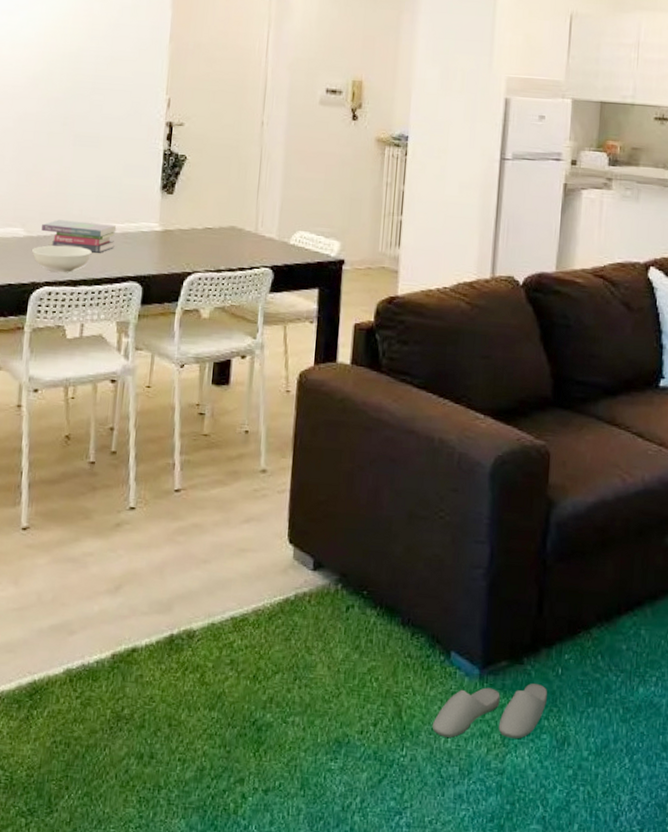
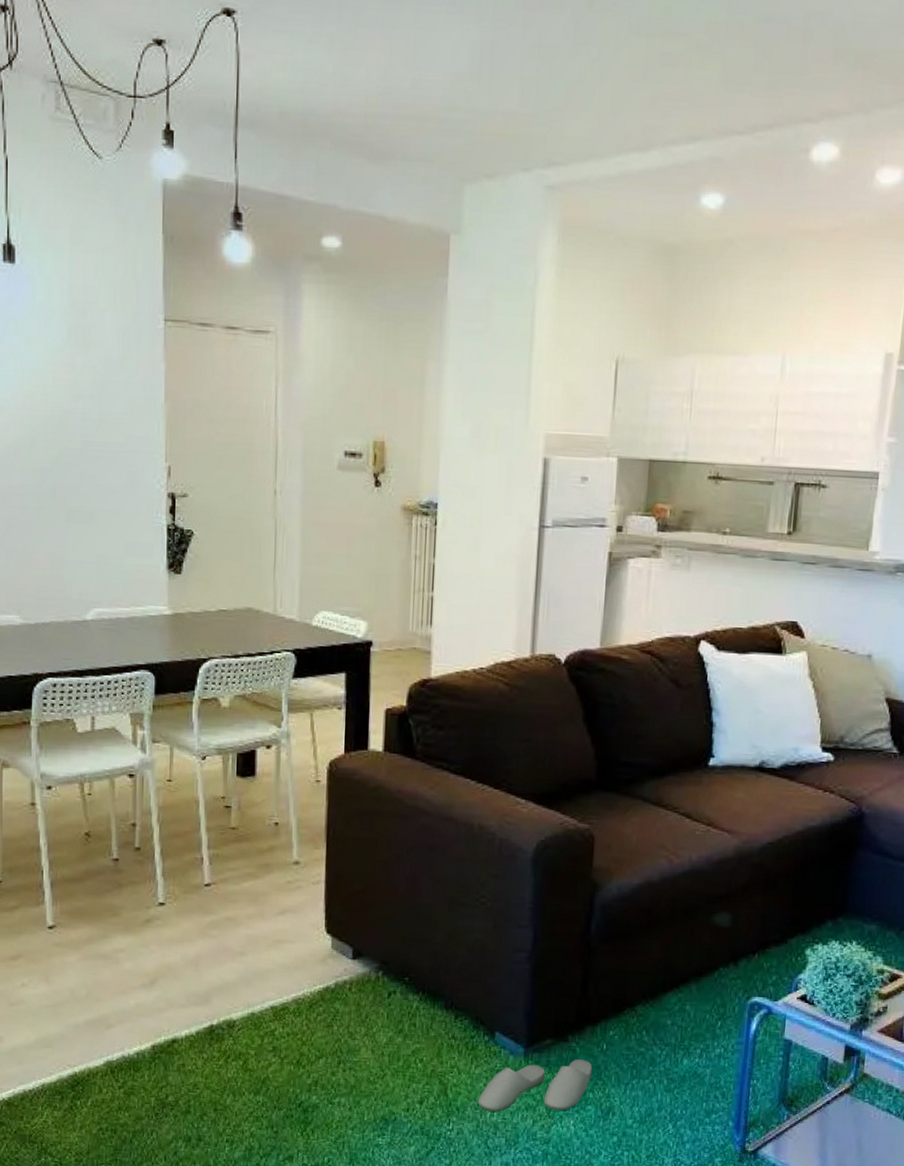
bowl: present [32,245,92,273] -> none [31,632,97,663]
books: present [41,219,117,253] -> none [39,605,122,640]

